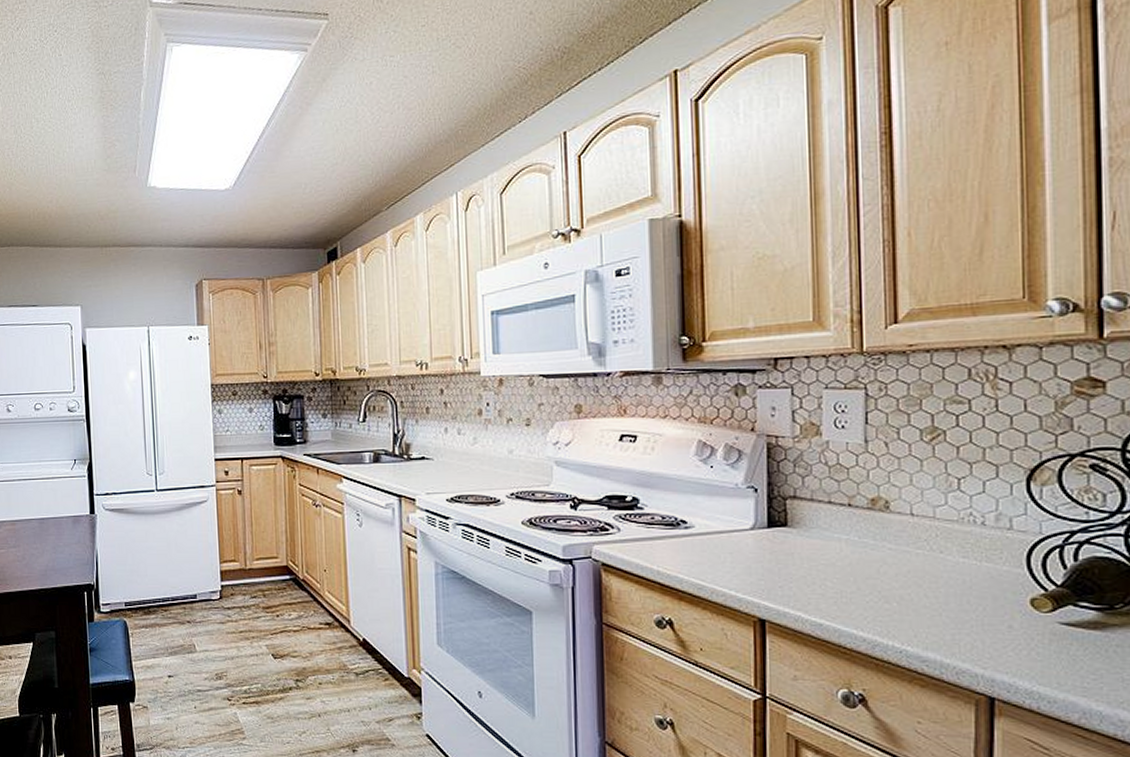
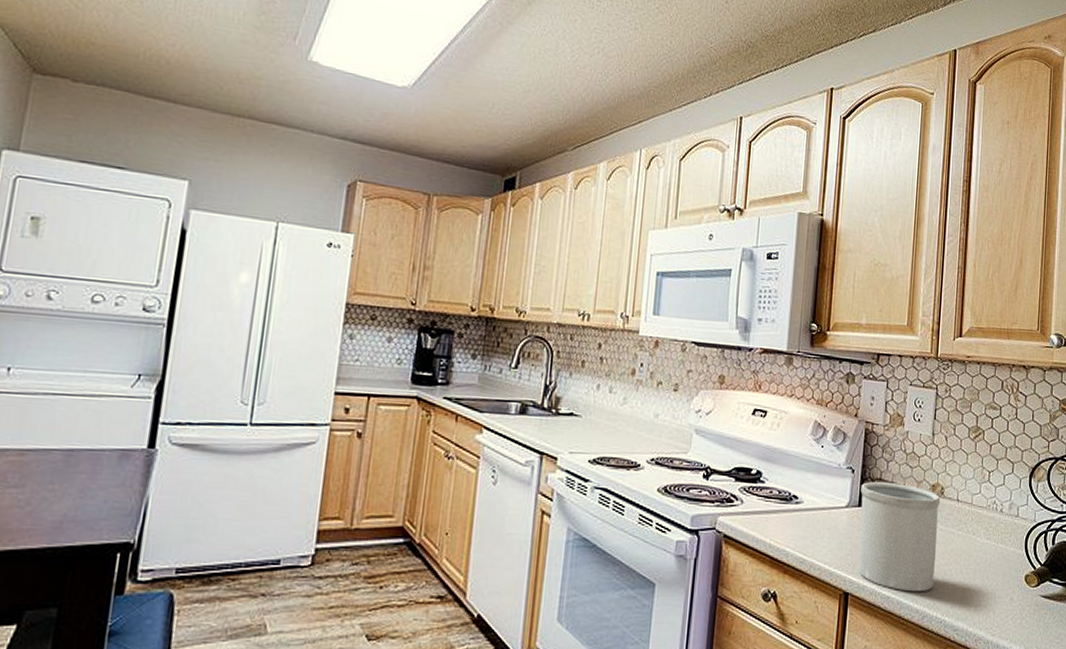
utensil holder: none [768,499,885,619] -> present [859,481,940,592]

